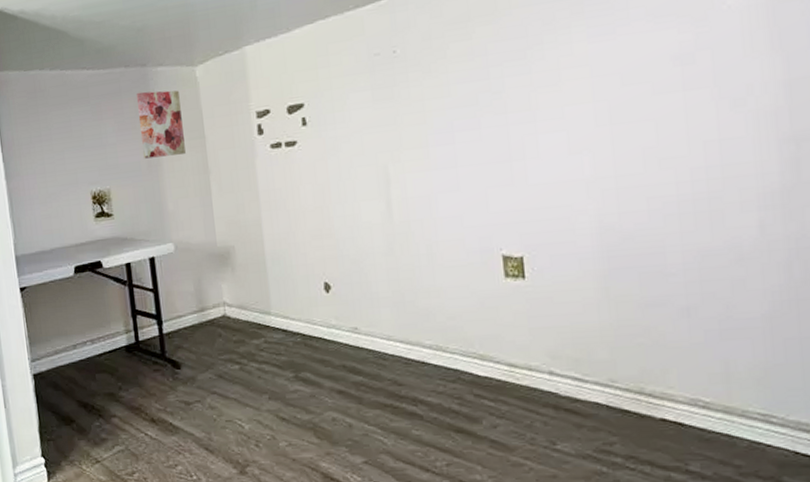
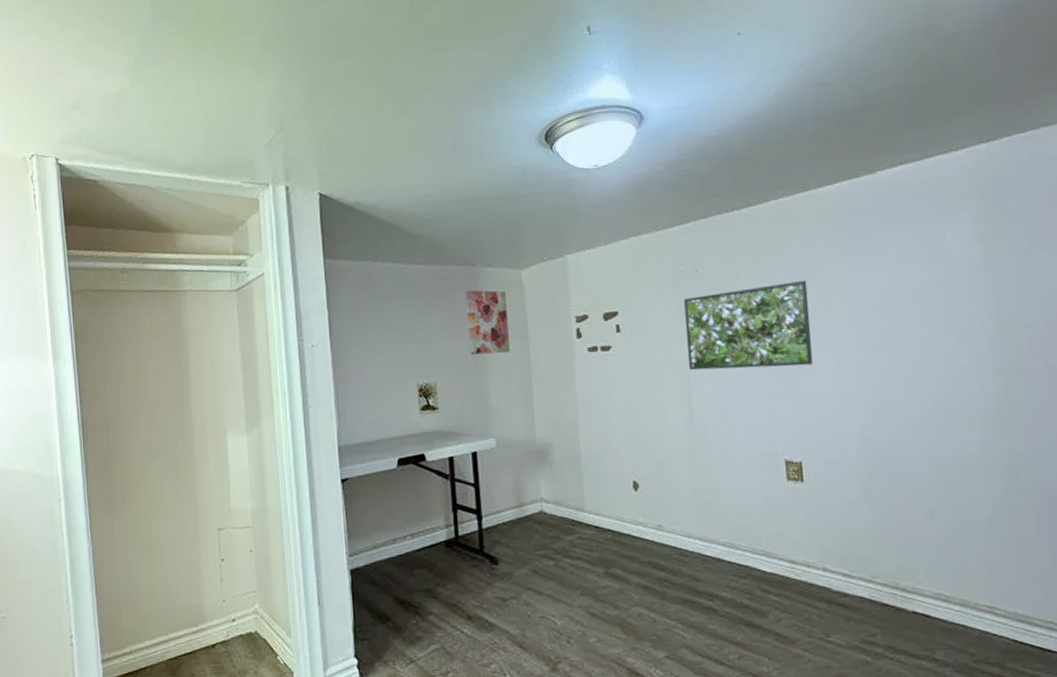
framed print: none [380,53,537,162] -> present [684,281,813,371]

